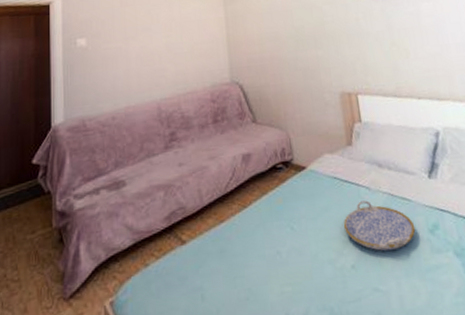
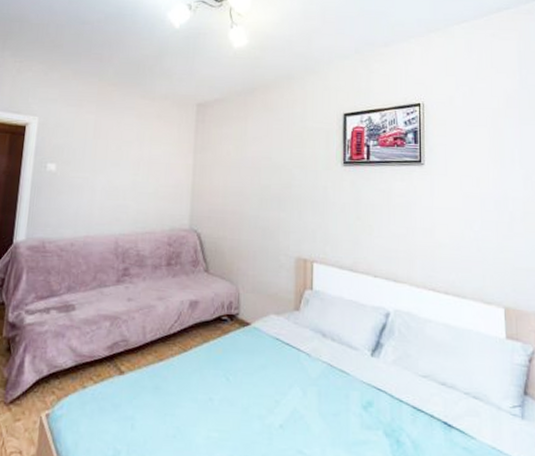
serving tray: present [343,200,416,251] -> none [278,366,349,418]

